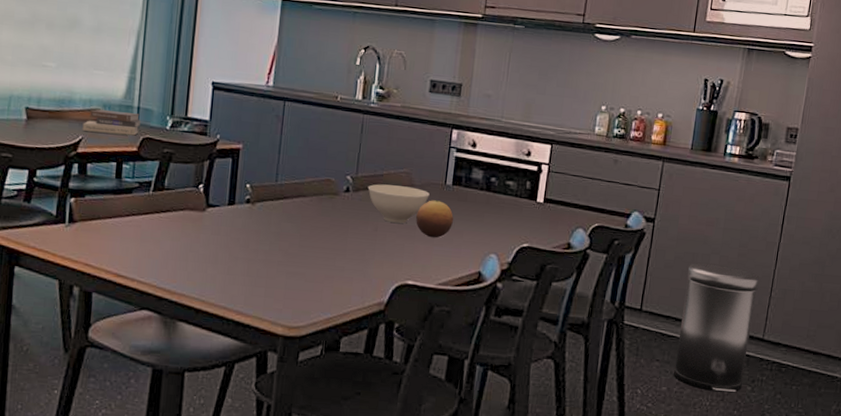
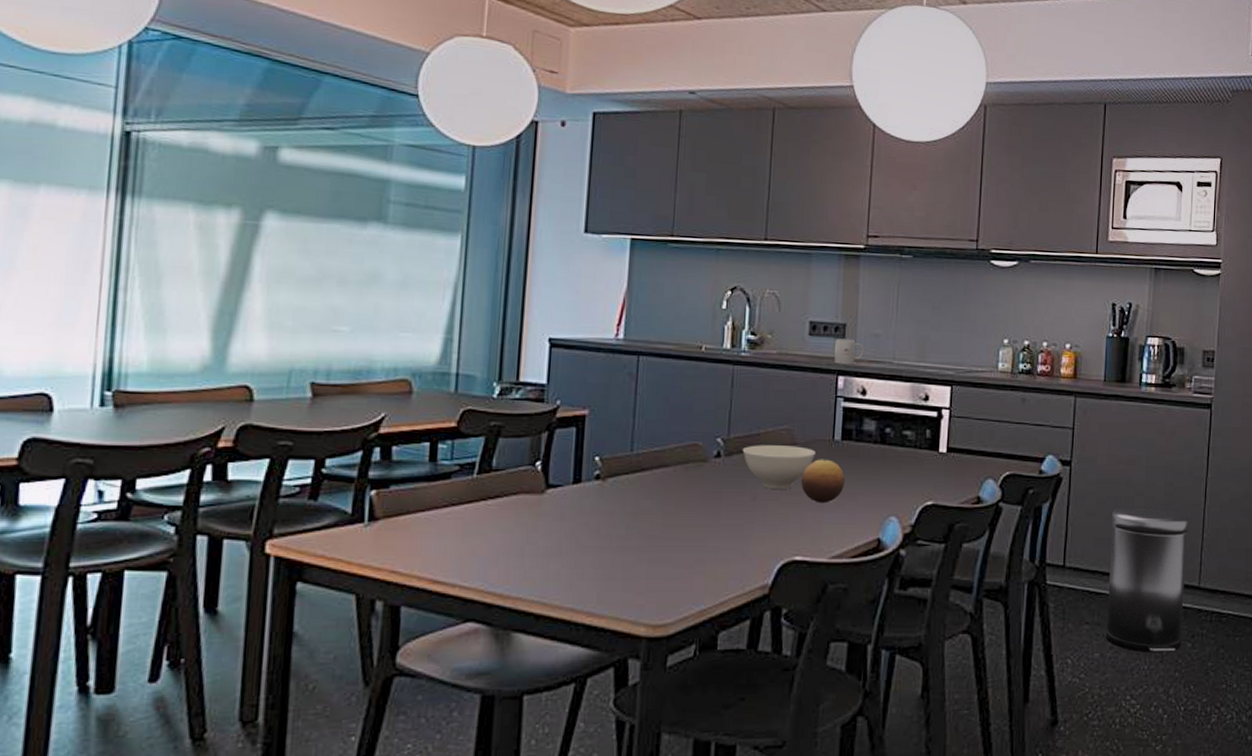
books: present [82,109,140,136] -> none [385,378,460,408]
mug: none [449,96,477,121] -> present [833,338,864,365]

